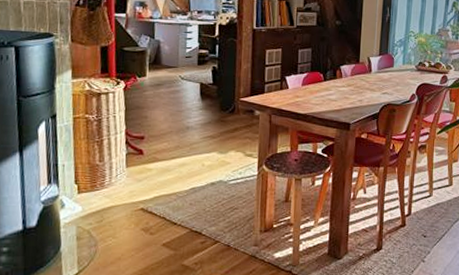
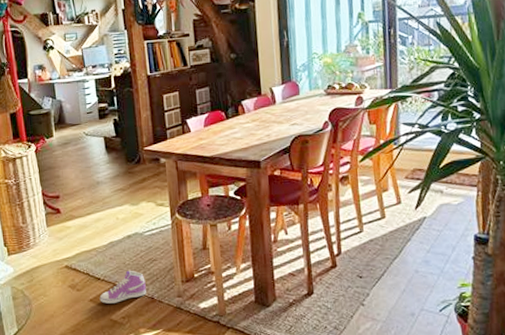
sneaker: none [173,218,224,249] -> present [99,271,146,304]

